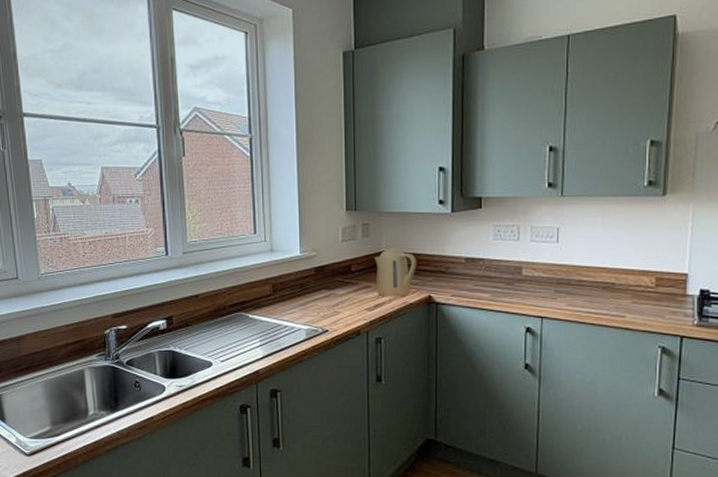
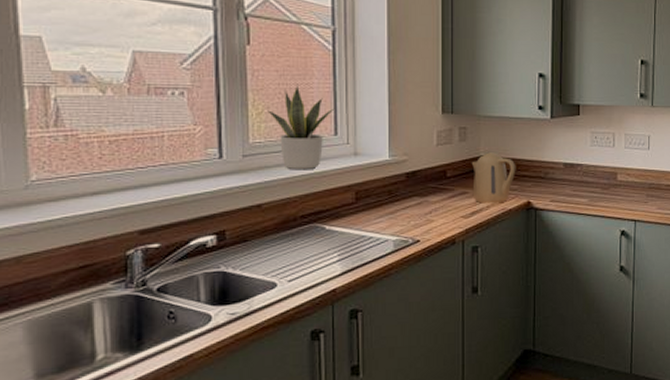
potted plant: none [200,188,254,265] -> present [267,83,335,170]

